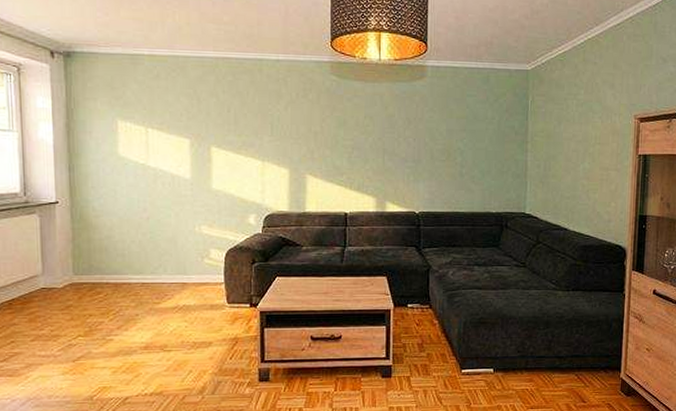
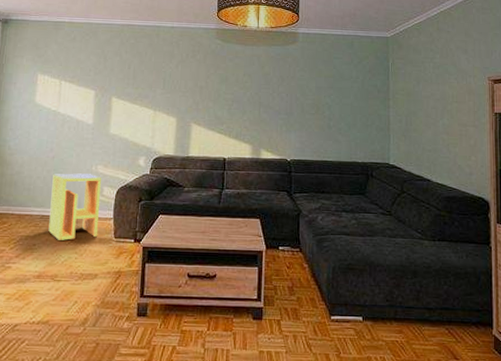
side table: none [150,235,209,309] -> present [48,173,102,240]

